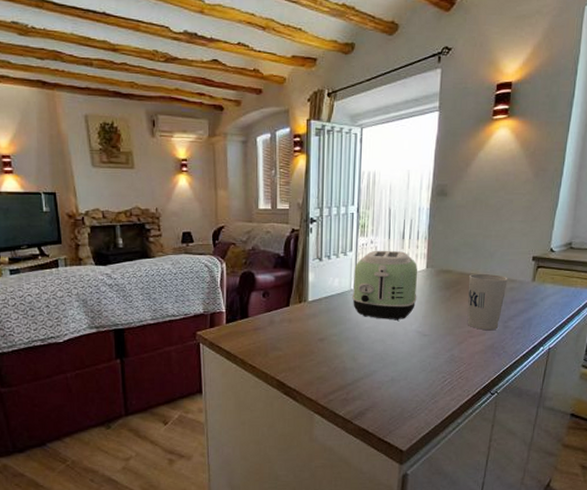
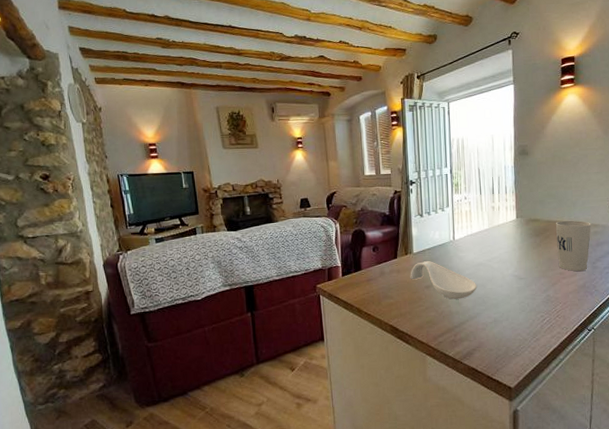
spoon rest: none [302,311,376,355] -> present [410,261,478,300]
toaster: present [352,250,418,320] -> none [452,204,511,267]

